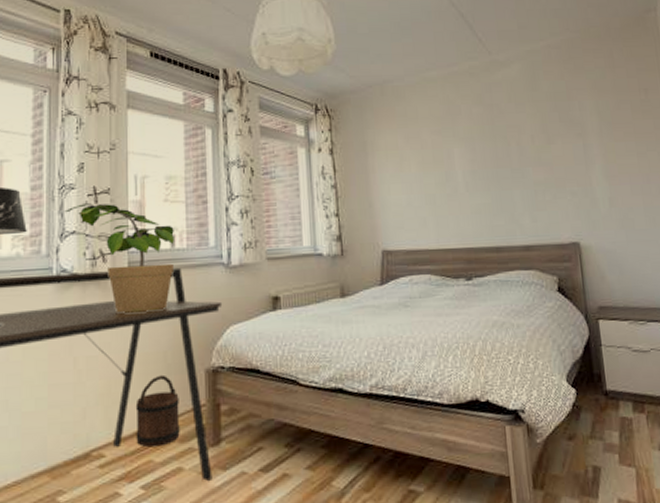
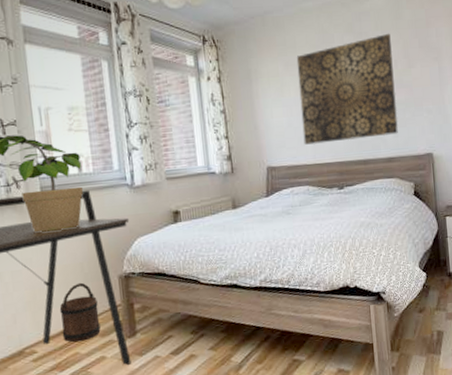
wall art: none [418,105,537,227] -> present [296,33,398,145]

